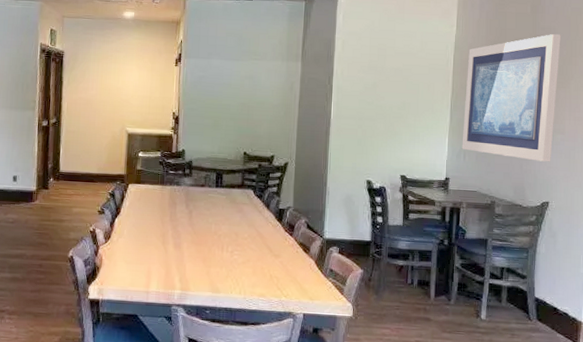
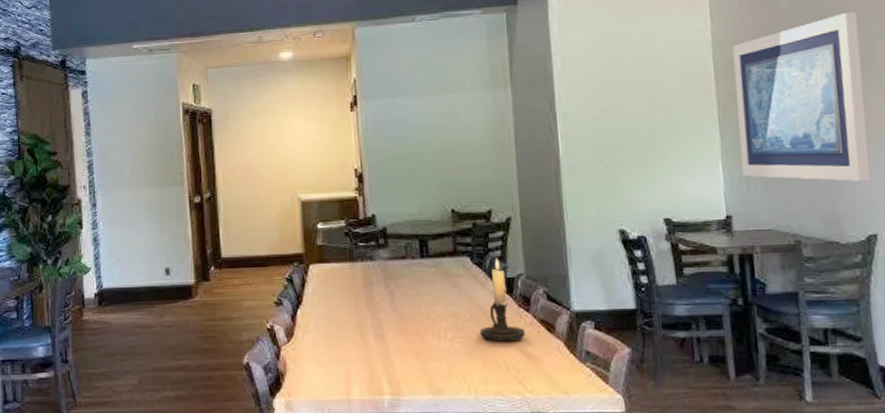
candle holder: none [253,192,288,258] -> present [479,257,526,343]

